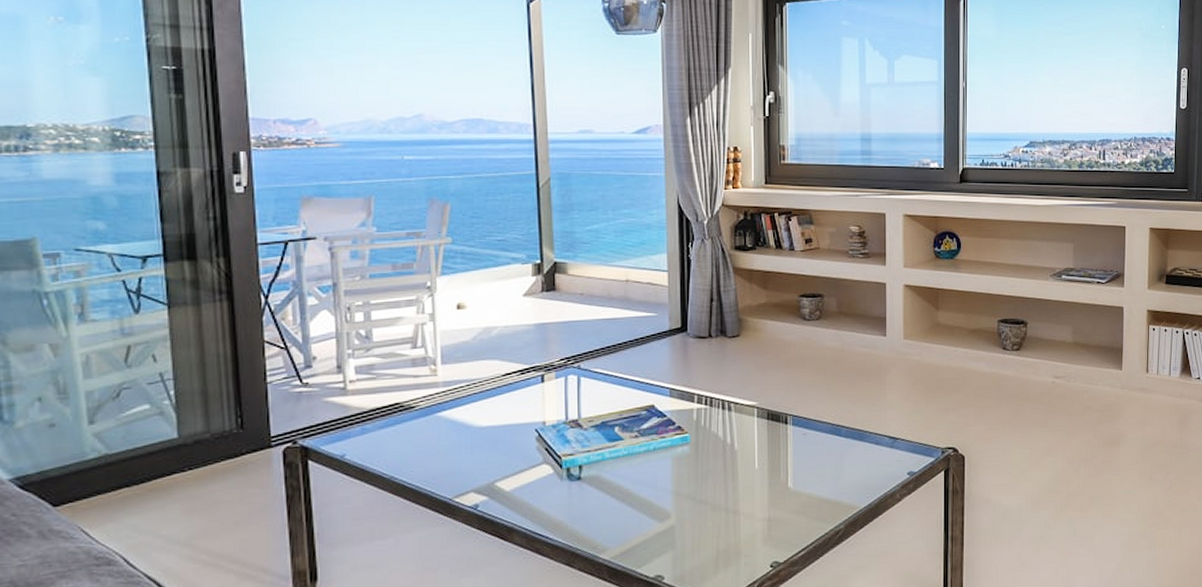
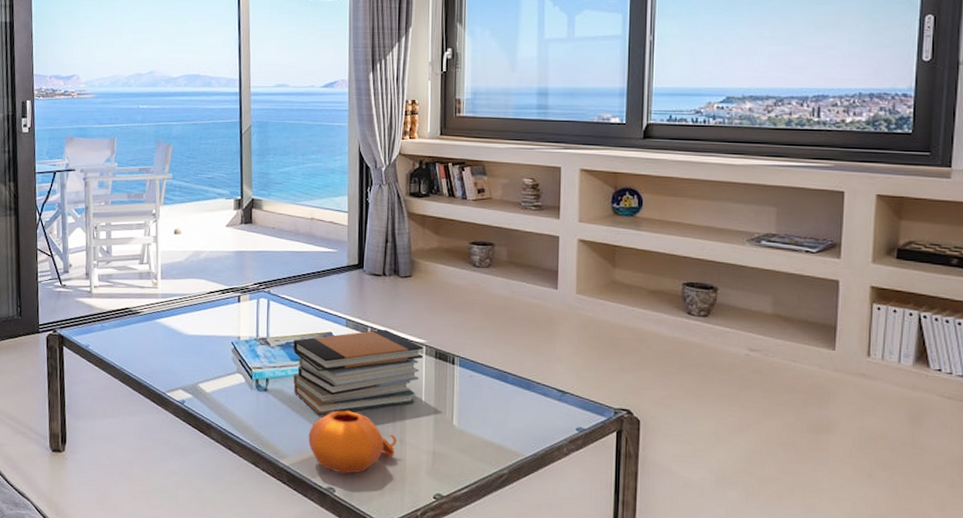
book stack: none [610,395,756,497] -> present [293,329,424,415]
vase: none [631,488,729,559] -> present [308,410,396,474]

